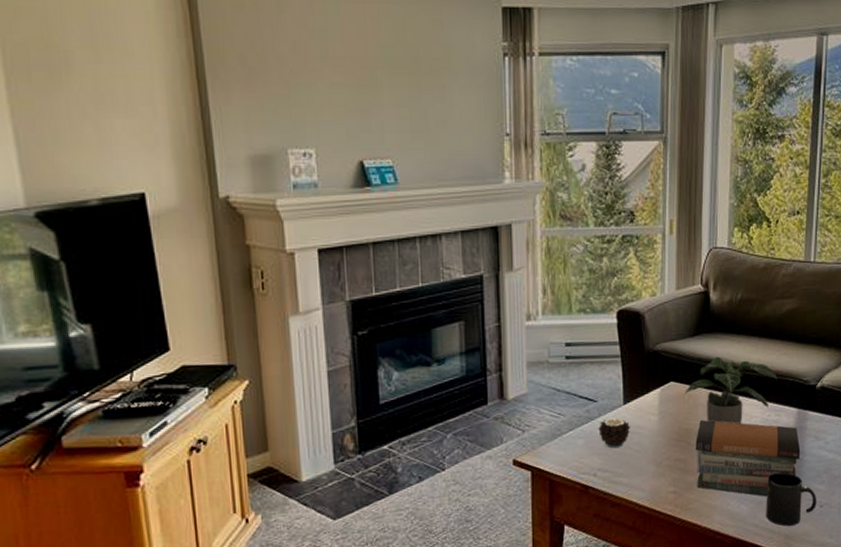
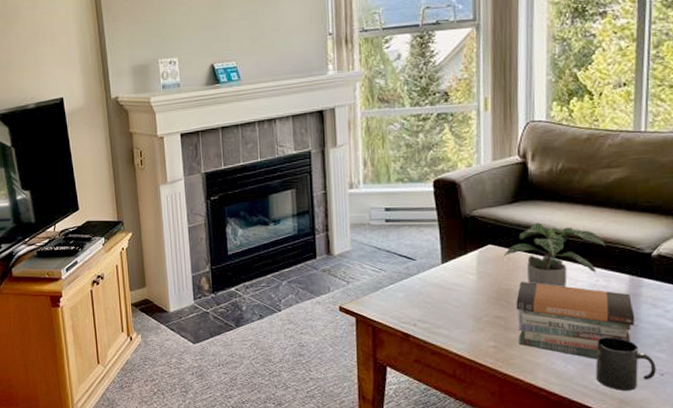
candle: present [598,418,631,449] -> none [417,275,450,303]

